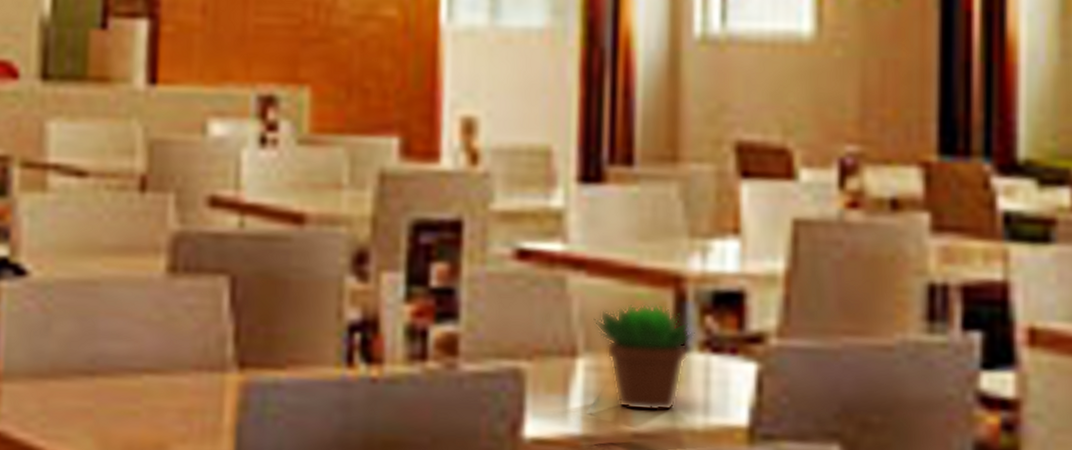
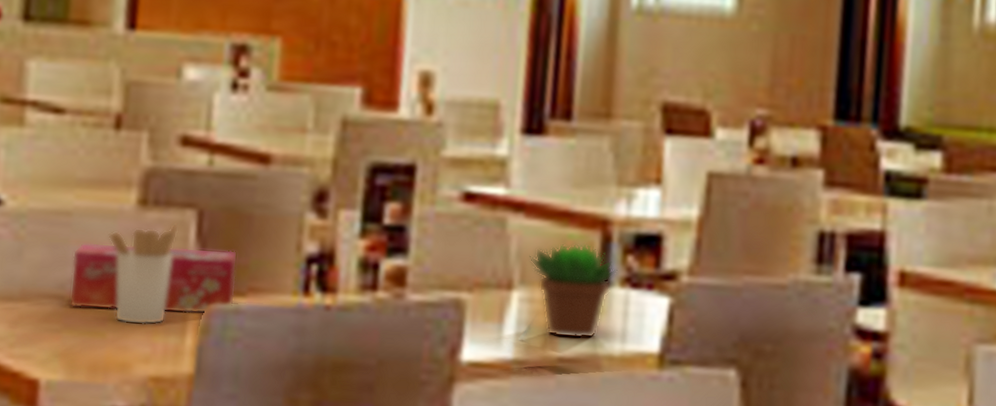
tissue box: none [100,314,275,389] -> present [69,242,238,314]
utensil holder: none [138,289,212,402] -> present [108,221,180,325]

